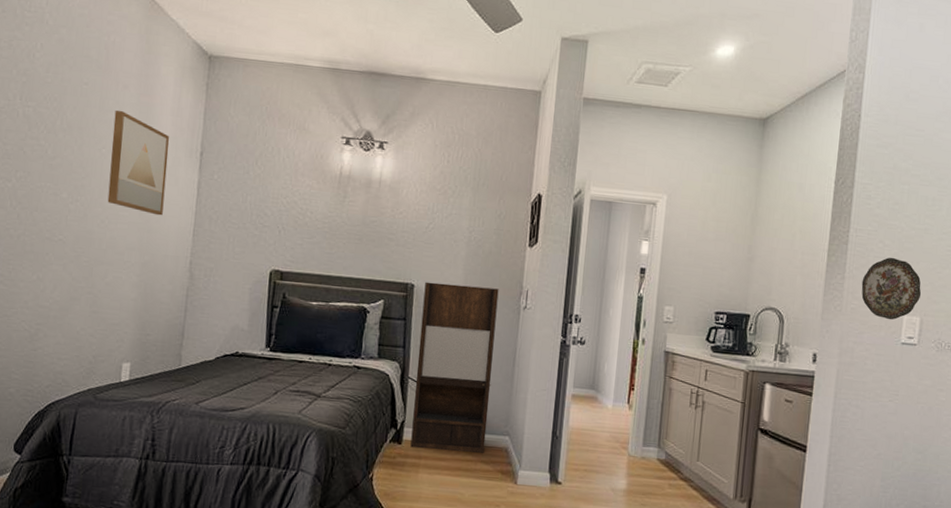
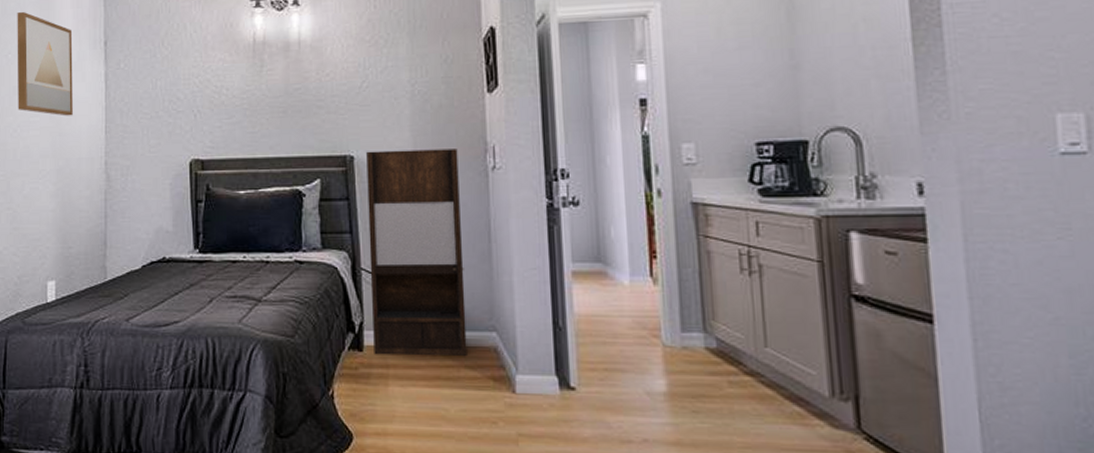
decorative plate: present [861,257,922,320] -> none [975,34,1080,123]

